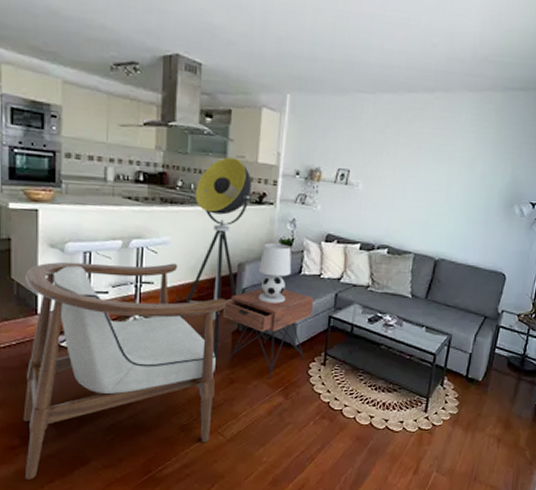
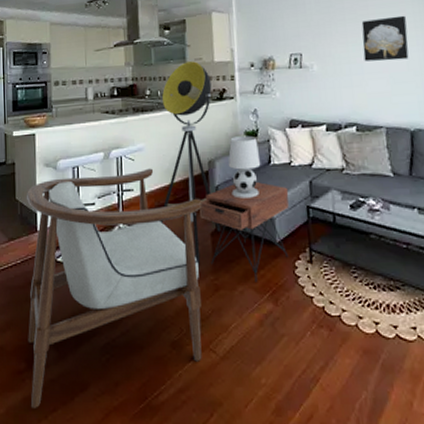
wall art: none [408,148,455,193] -> present [361,15,409,62]

